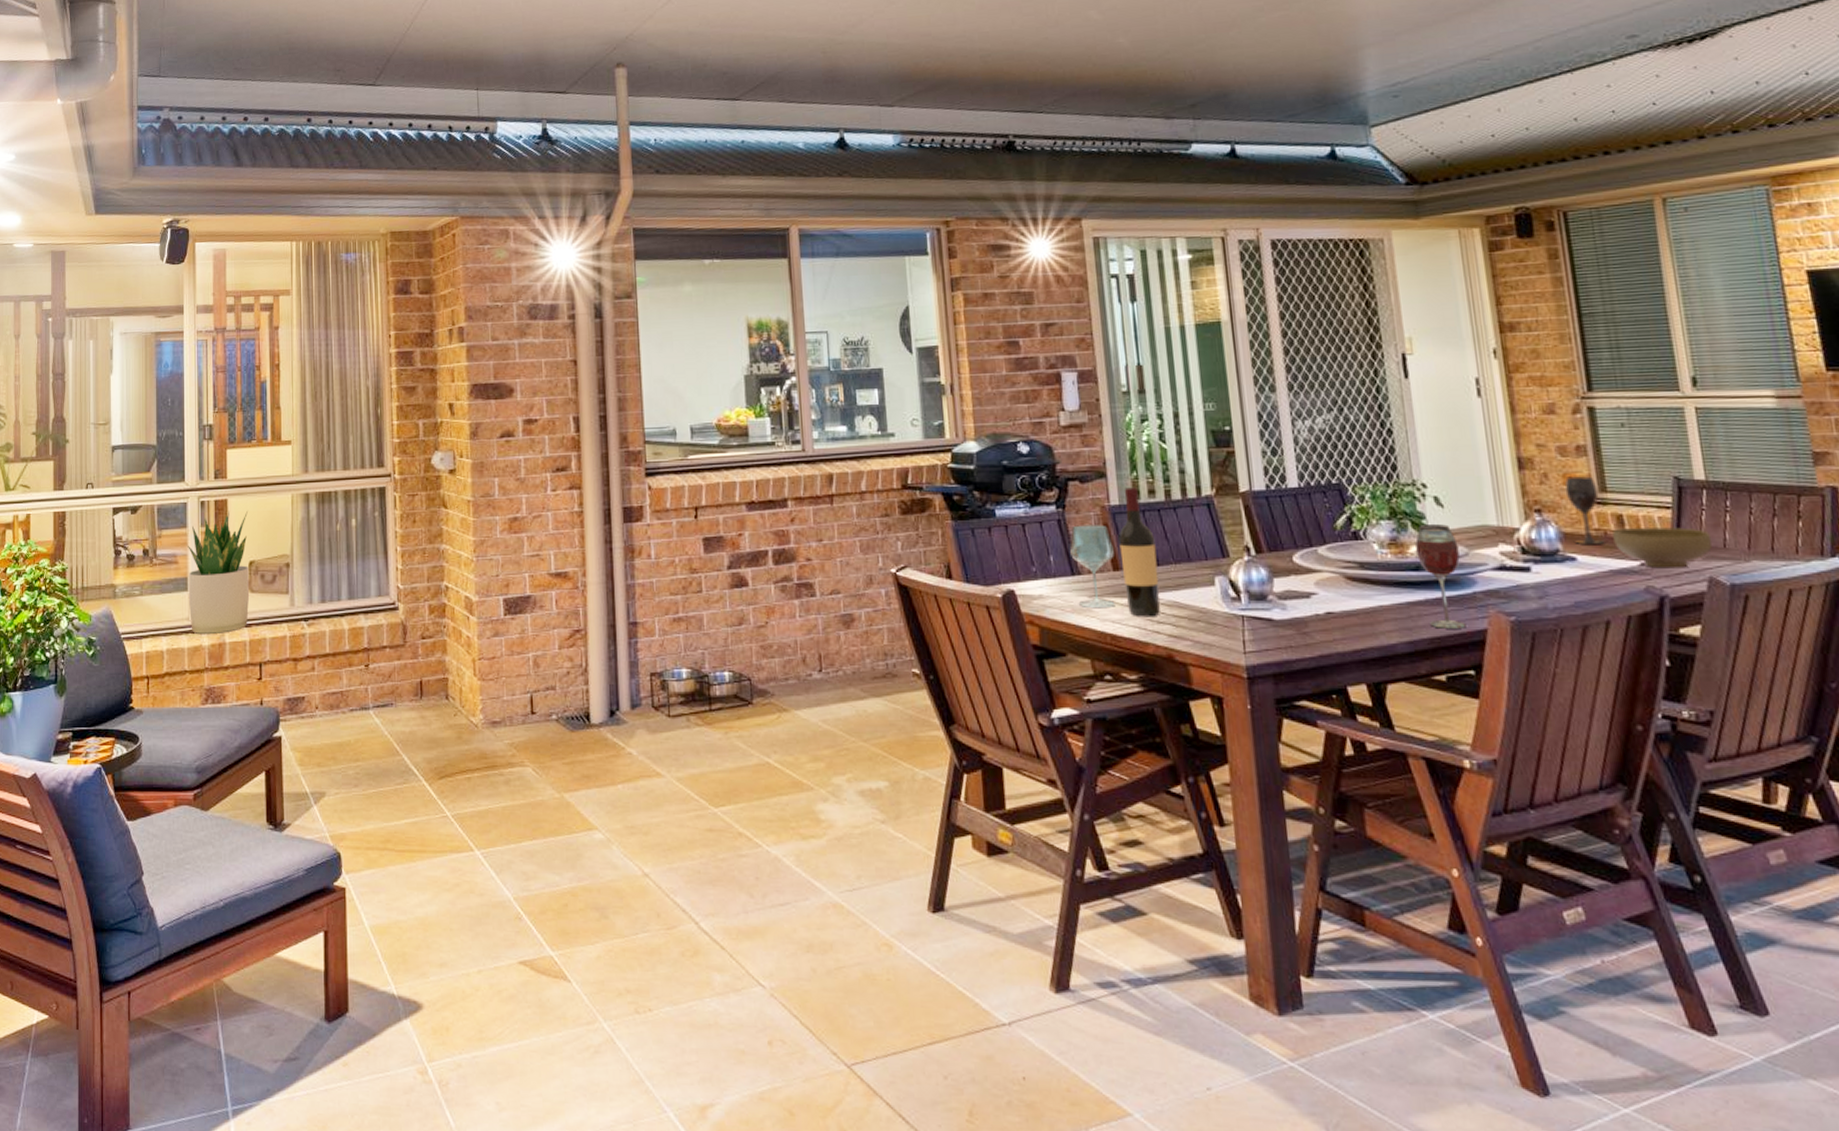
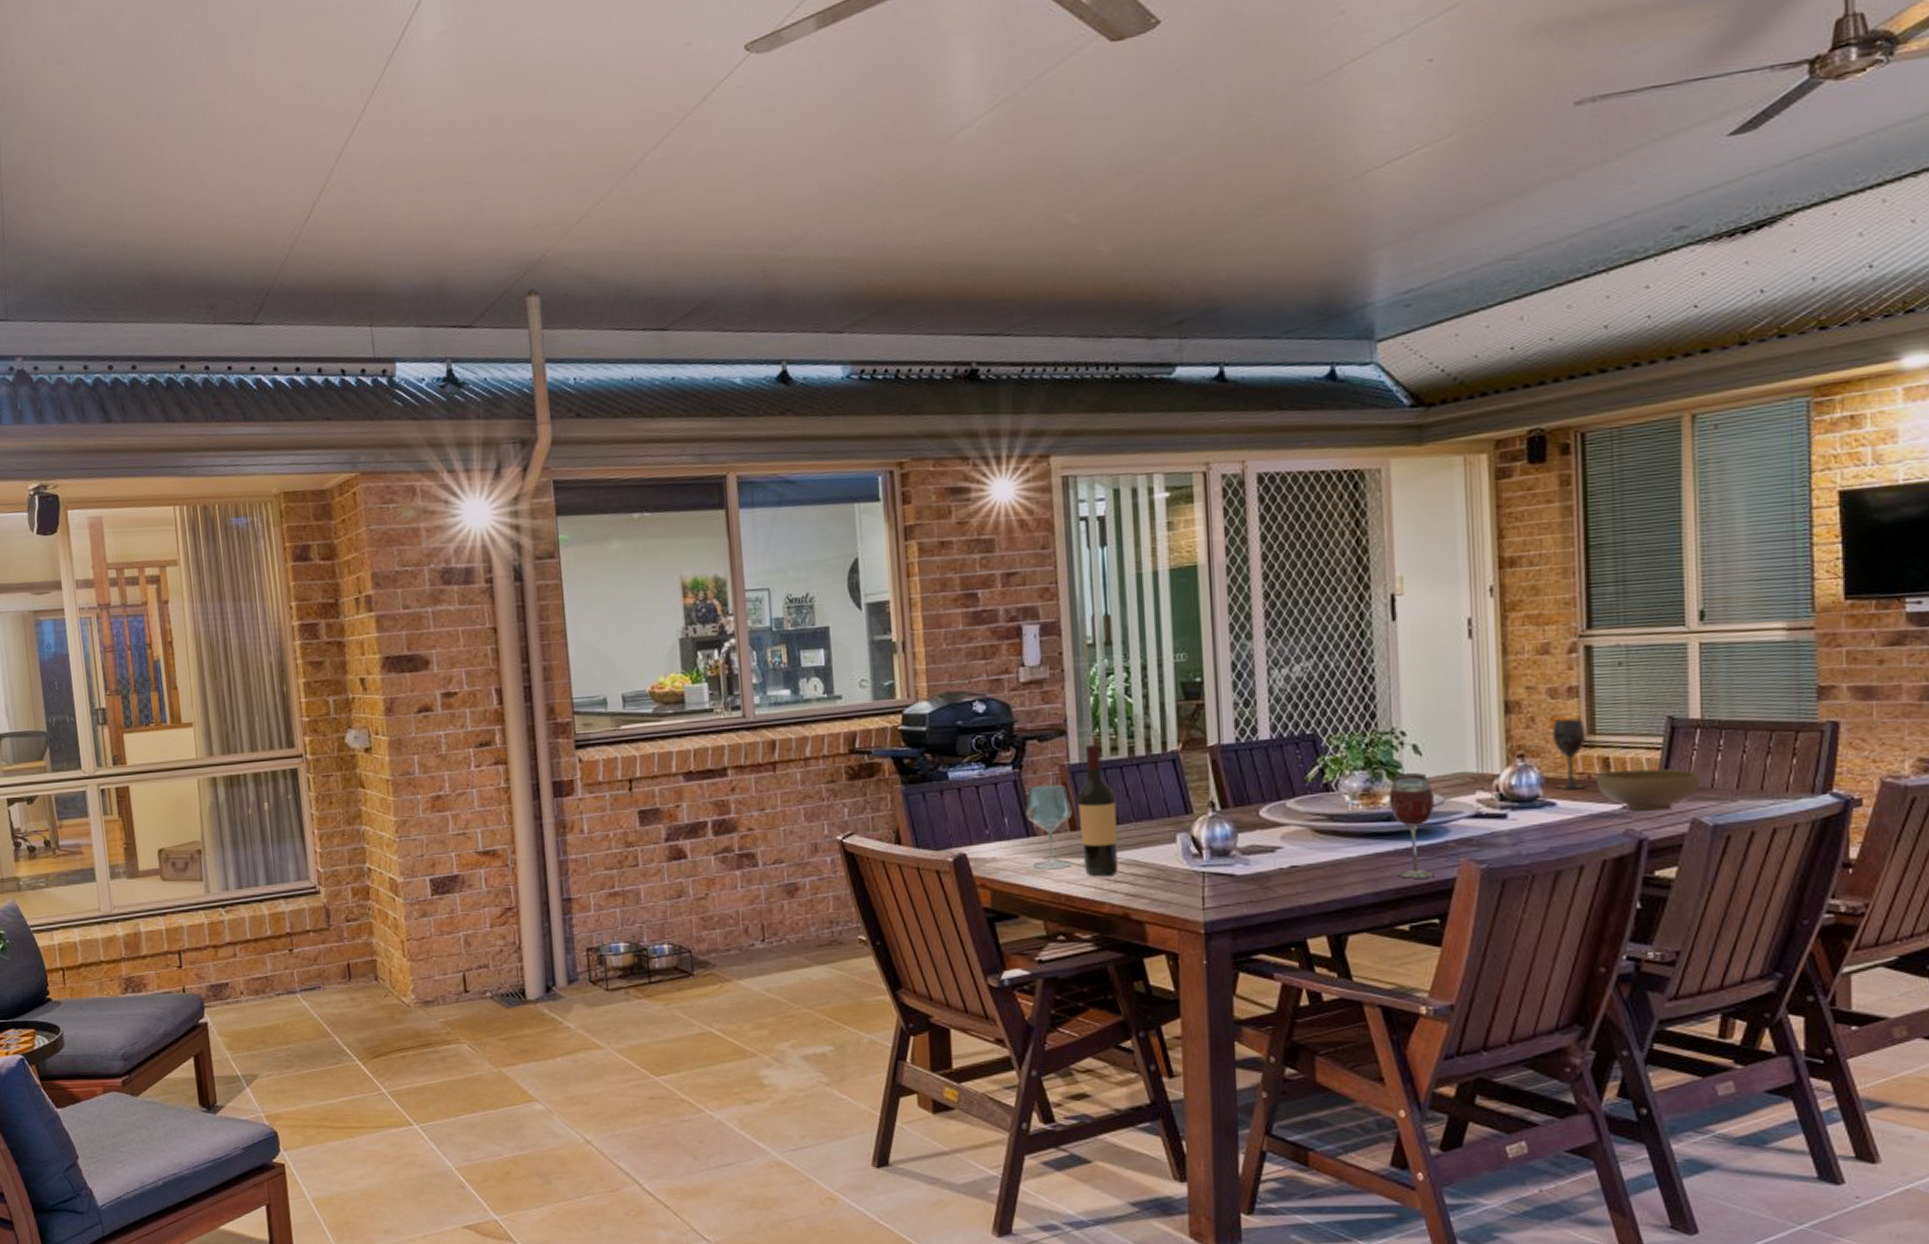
planter: present [187,510,250,634] -> none [90,798,163,924]

